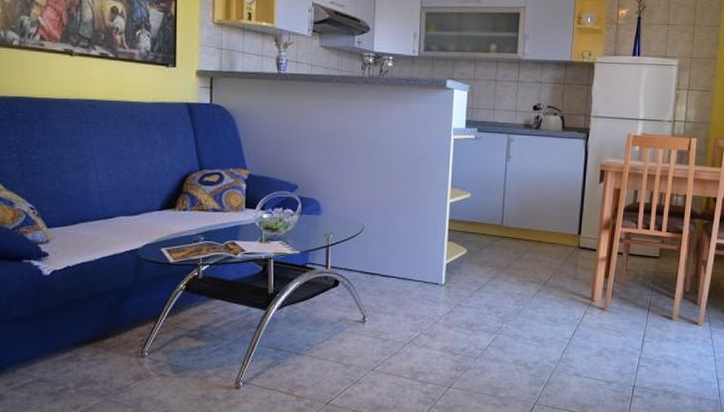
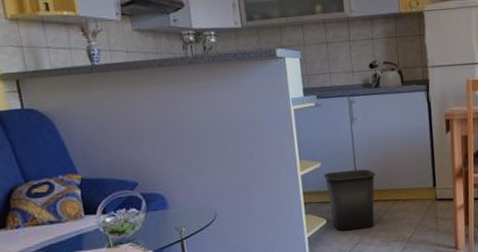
waste bin: none [471,204,523,265] -> present [323,169,376,232]

